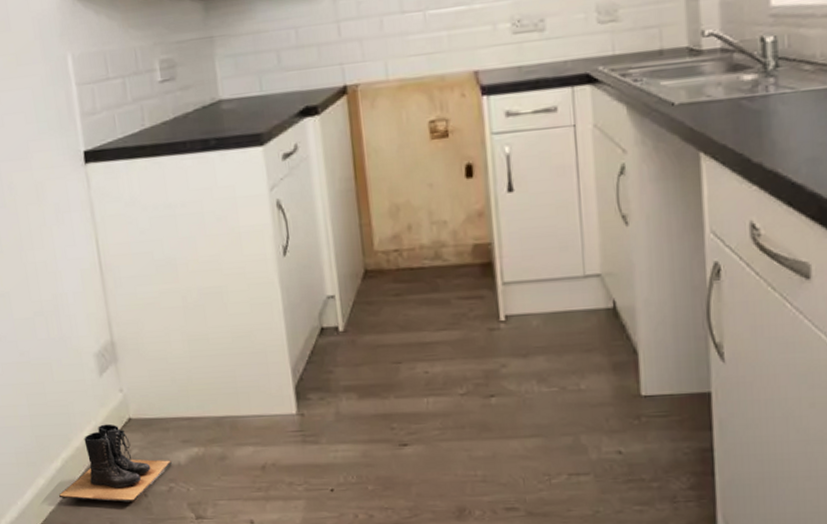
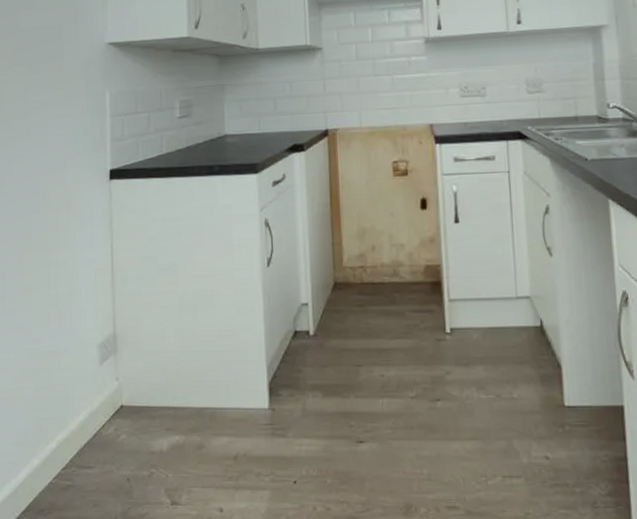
boots: present [58,424,172,503] -> none [49,409,154,486]

